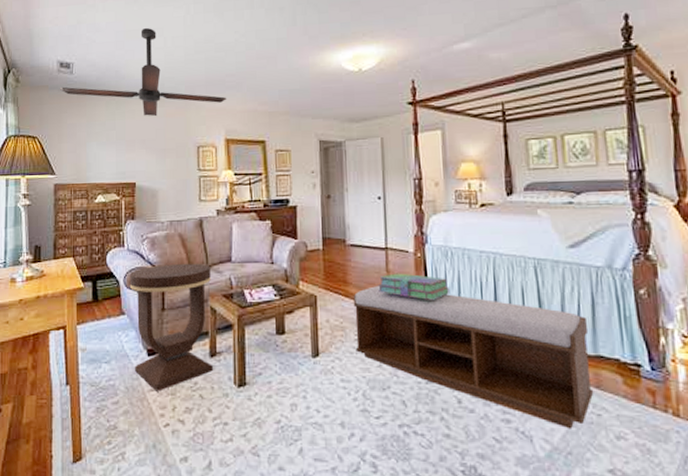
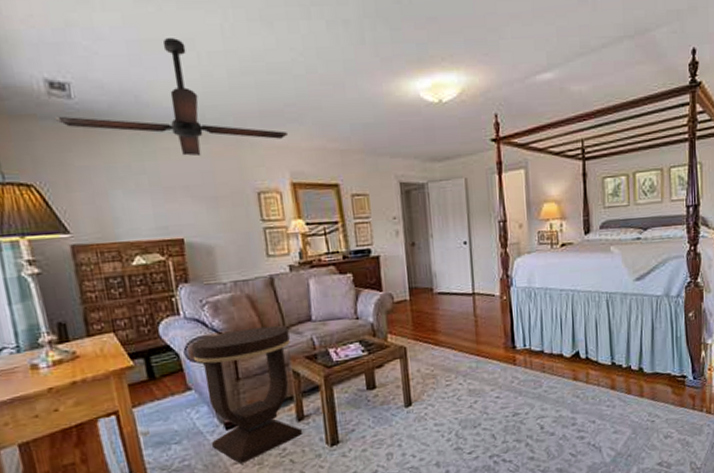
bench: present [353,286,594,429] -> none [442,331,650,437]
stack of books: present [378,273,449,301] -> none [467,316,533,341]

